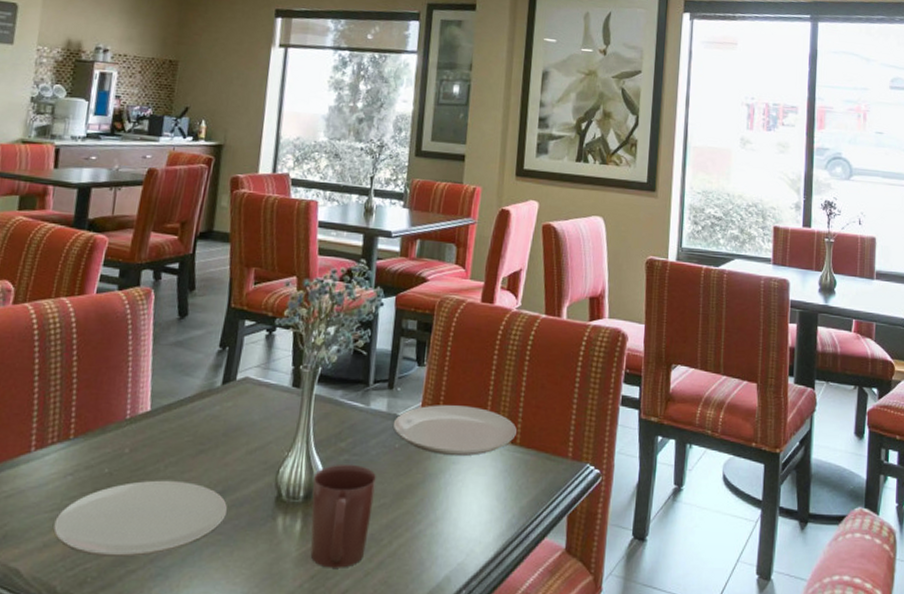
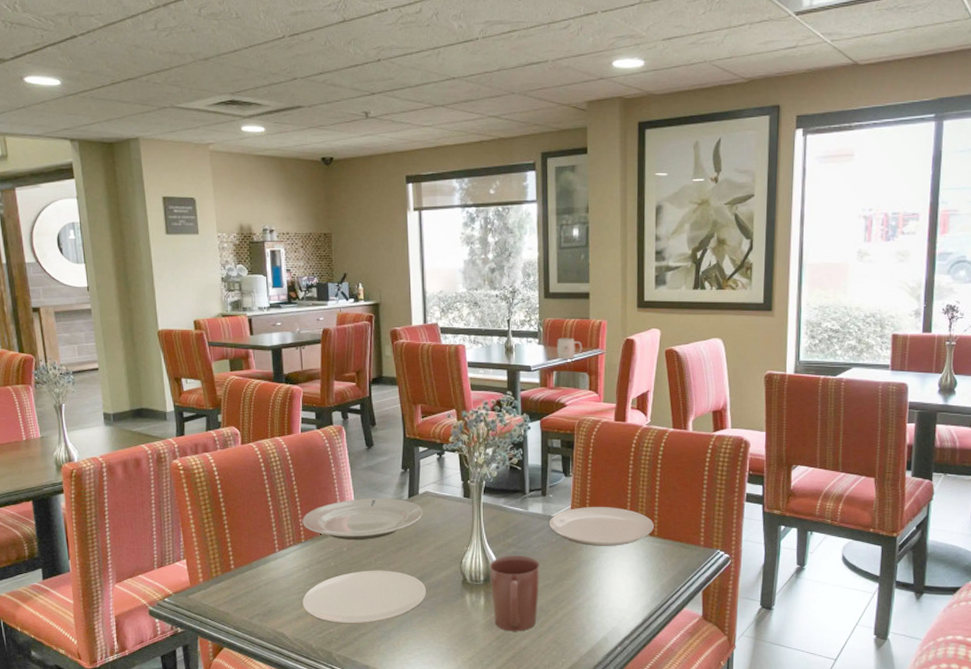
plate: none [74,382,240,439] -> present [301,498,424,541]
mug: none [423,202,453,228] -> present [557,338,583,359]

